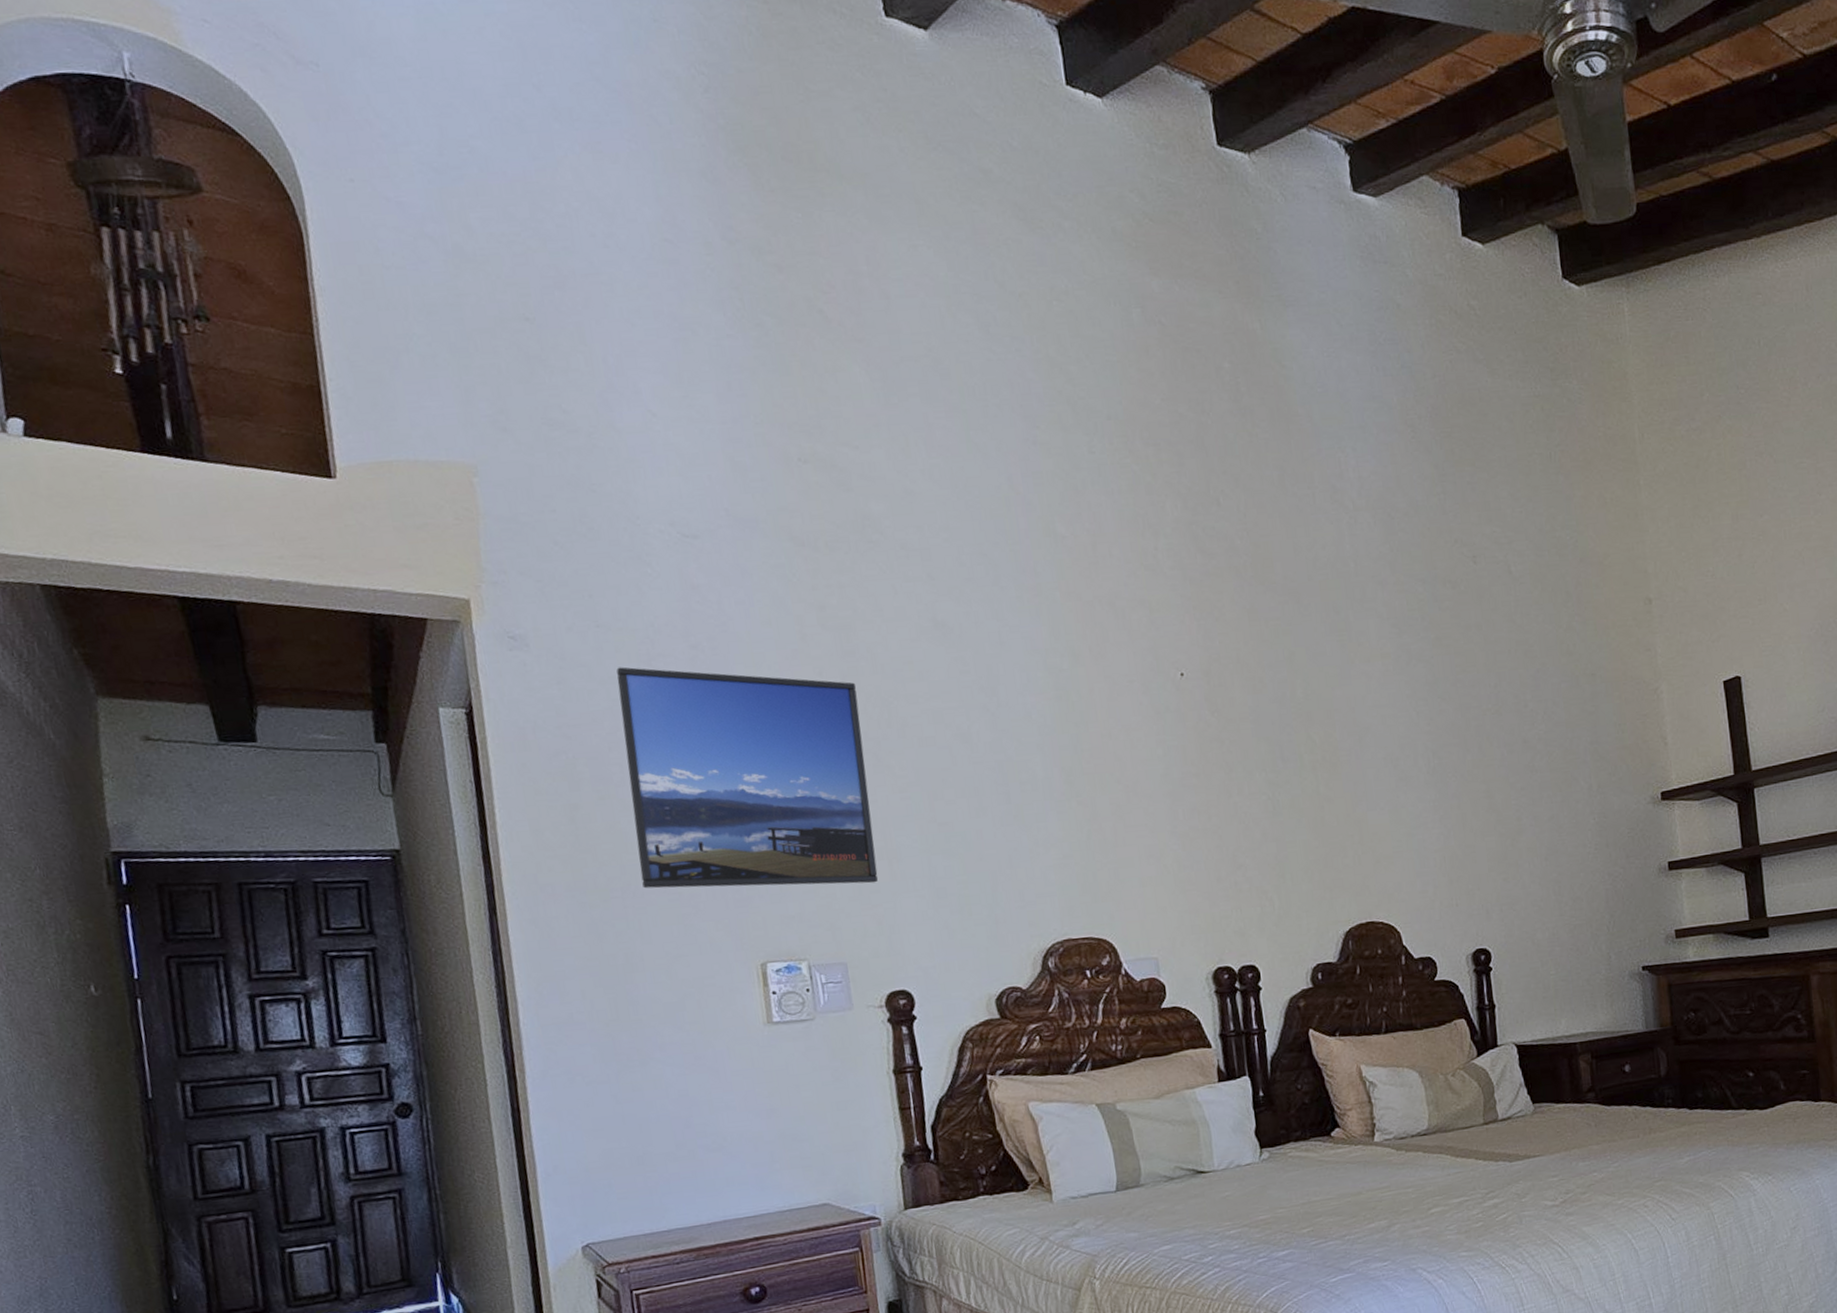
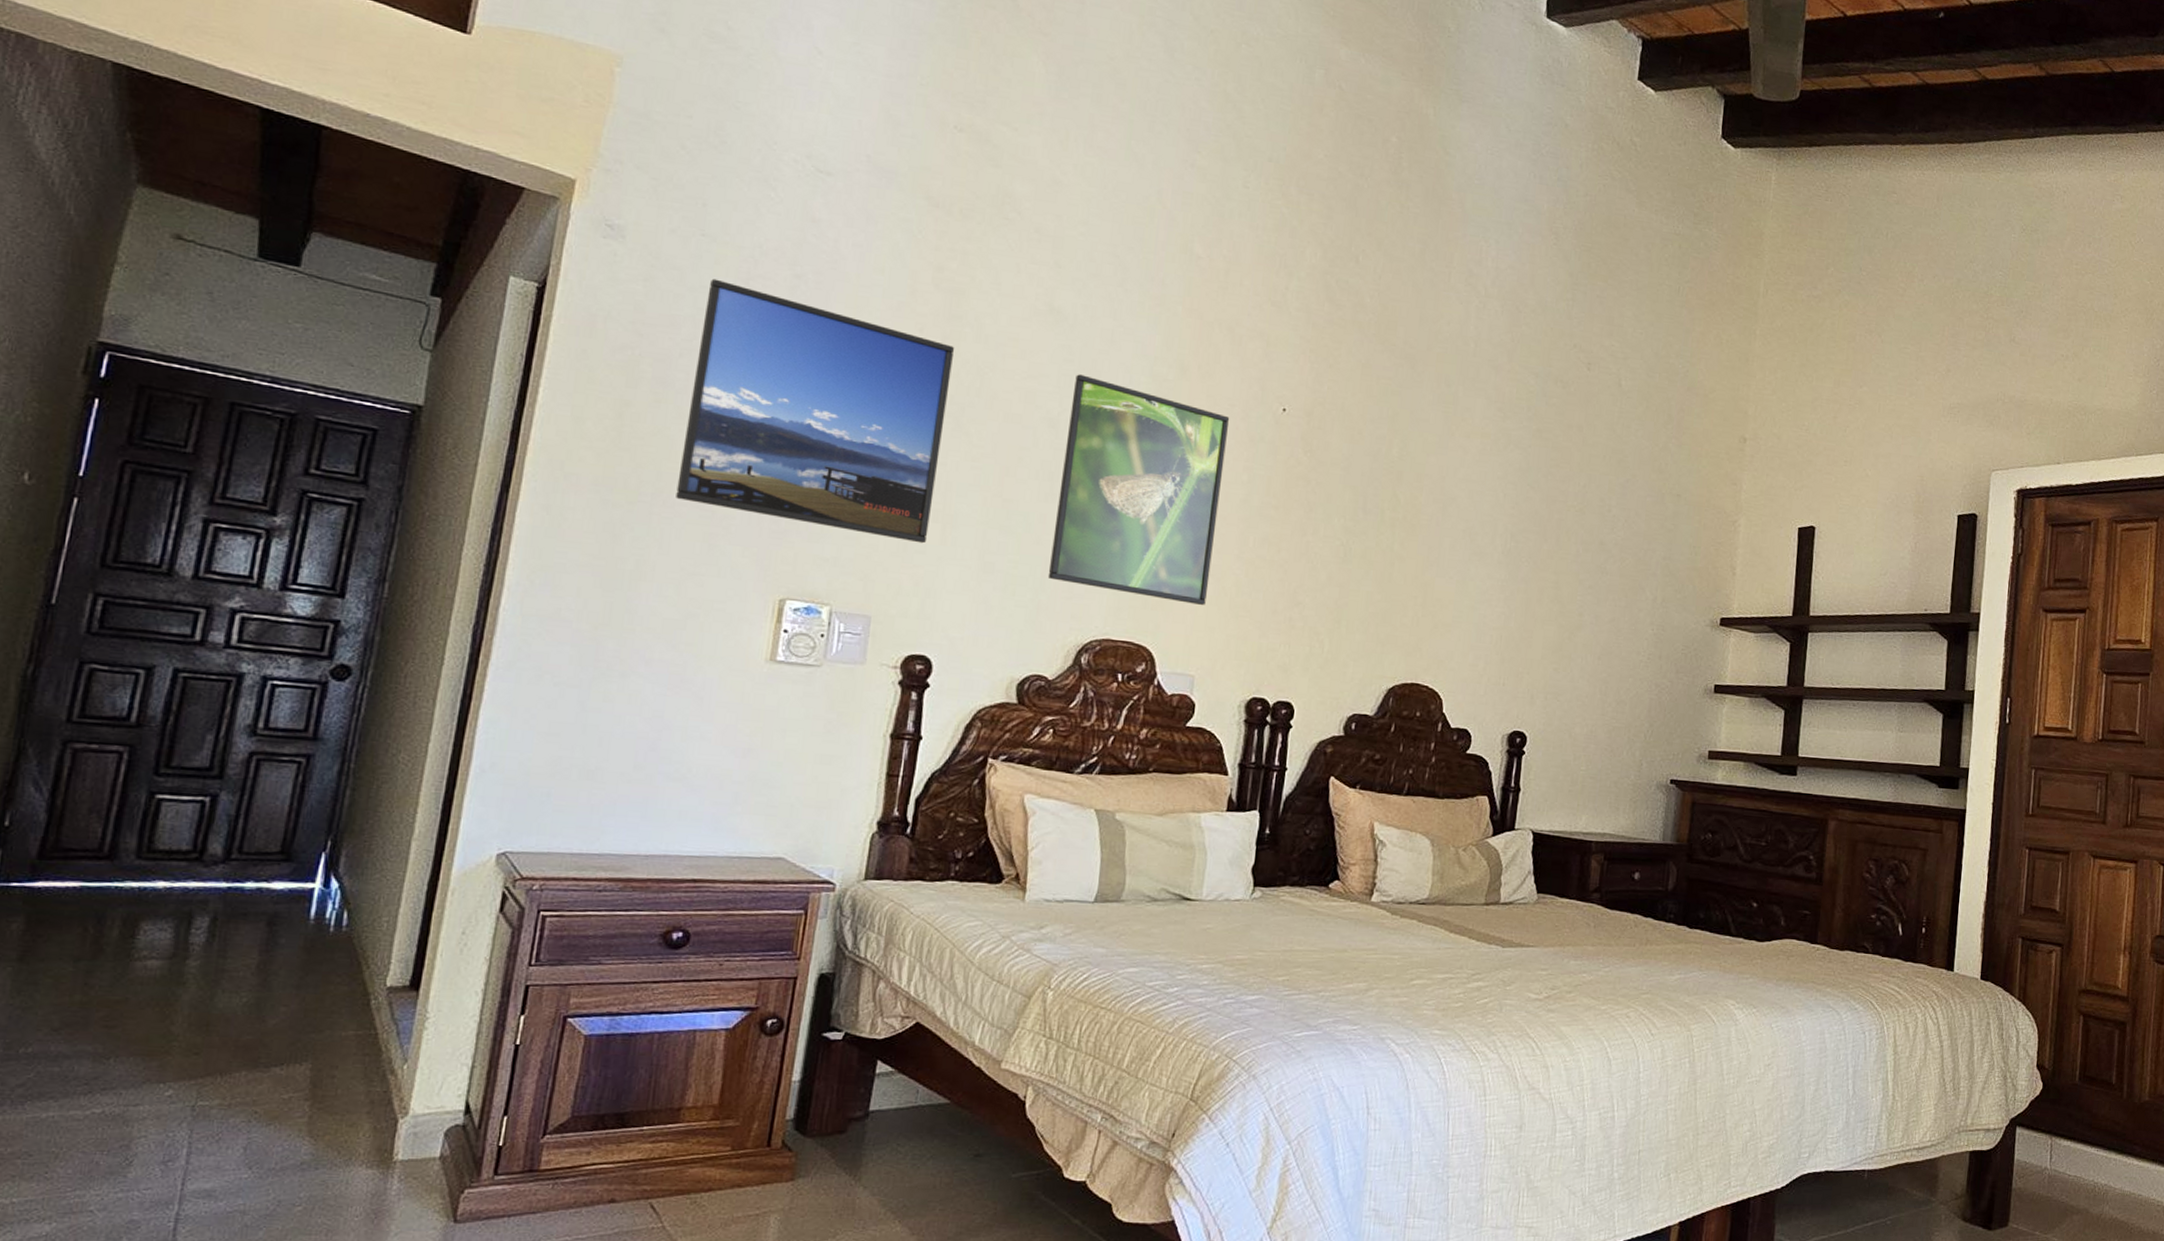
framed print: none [975,683,1152,893] -> present [1047,374,1230,606]

